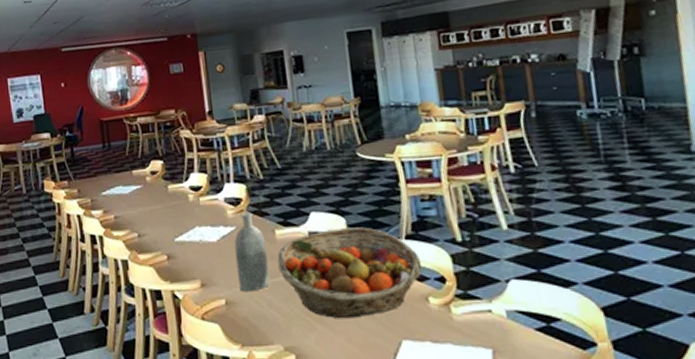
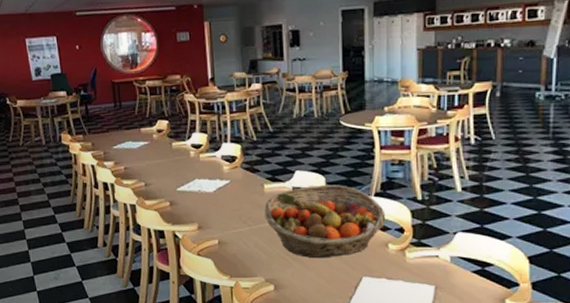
bottle: present [234,212,271,292] -> none [228,169,257,235]

